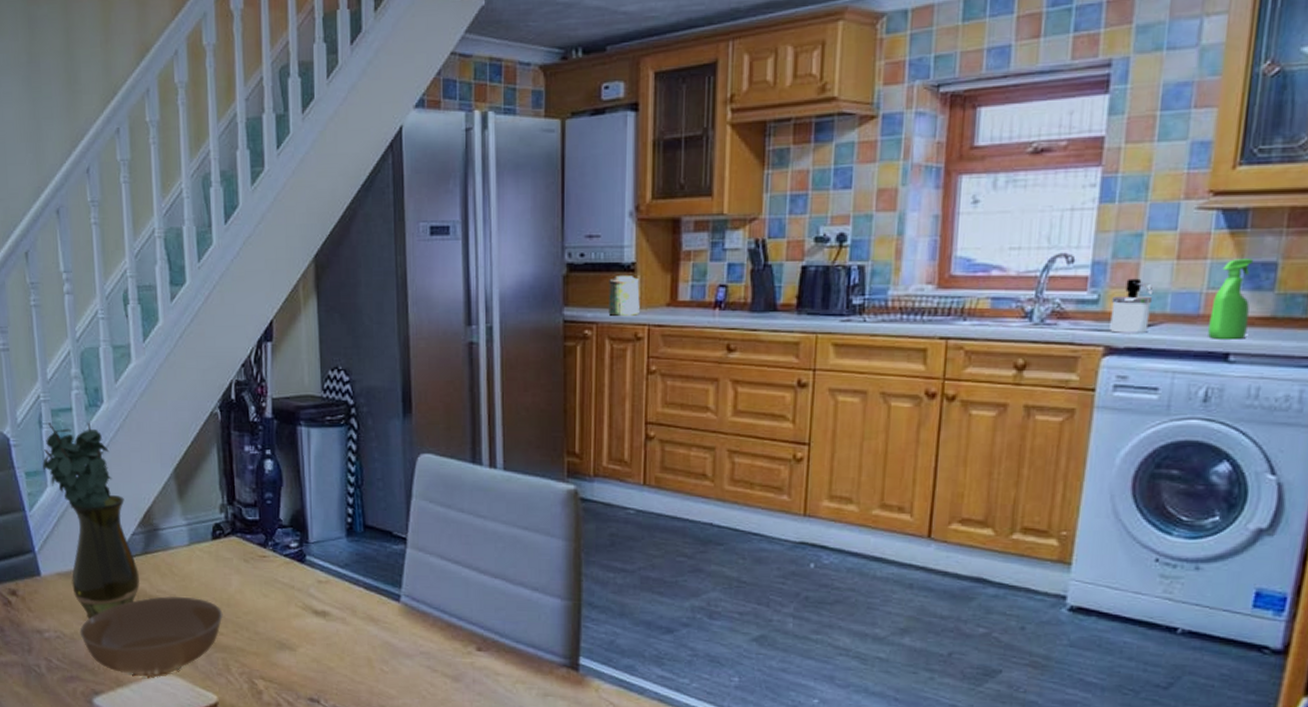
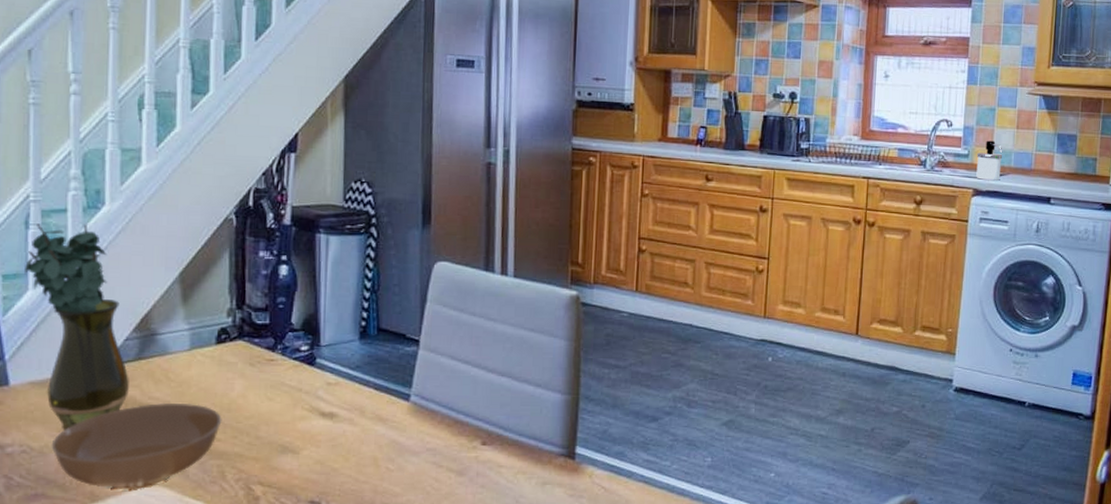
canister: present [608,276,640,317] -> none [610,113,637,148]
spray bottle: present [1208,259,1254,341] -> none [1037,131,1063,189]

